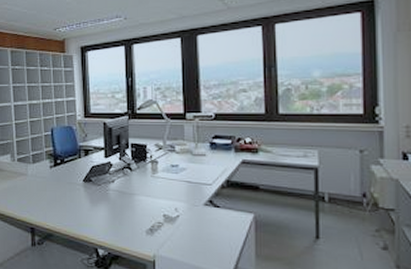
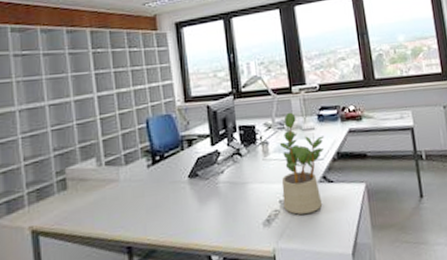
potted plant: none [167,137,214,231] -> present [279,112,324,215]

